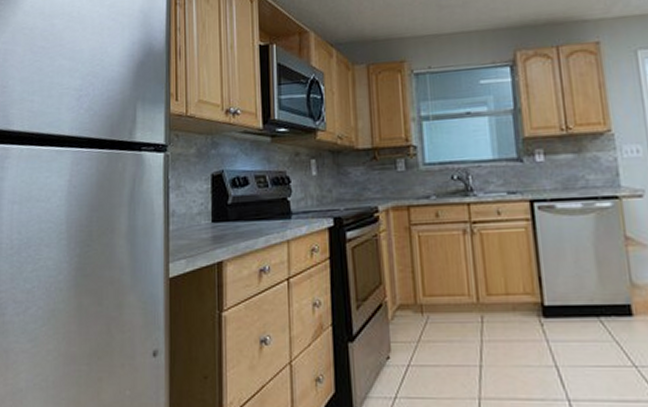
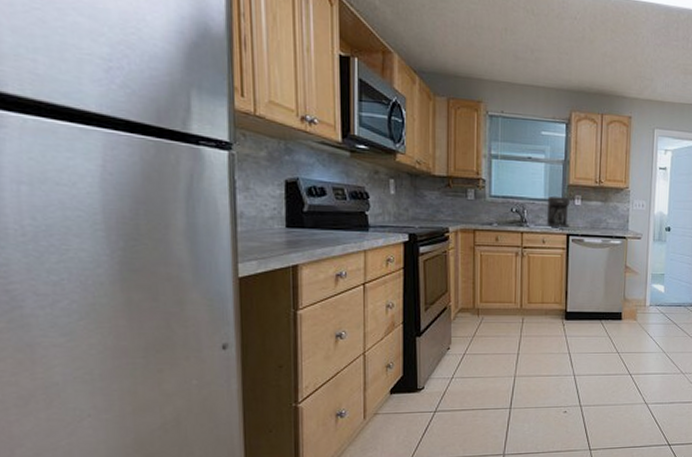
coffee maker: none [496,154,532,193] -> present [546,196,570,227]

